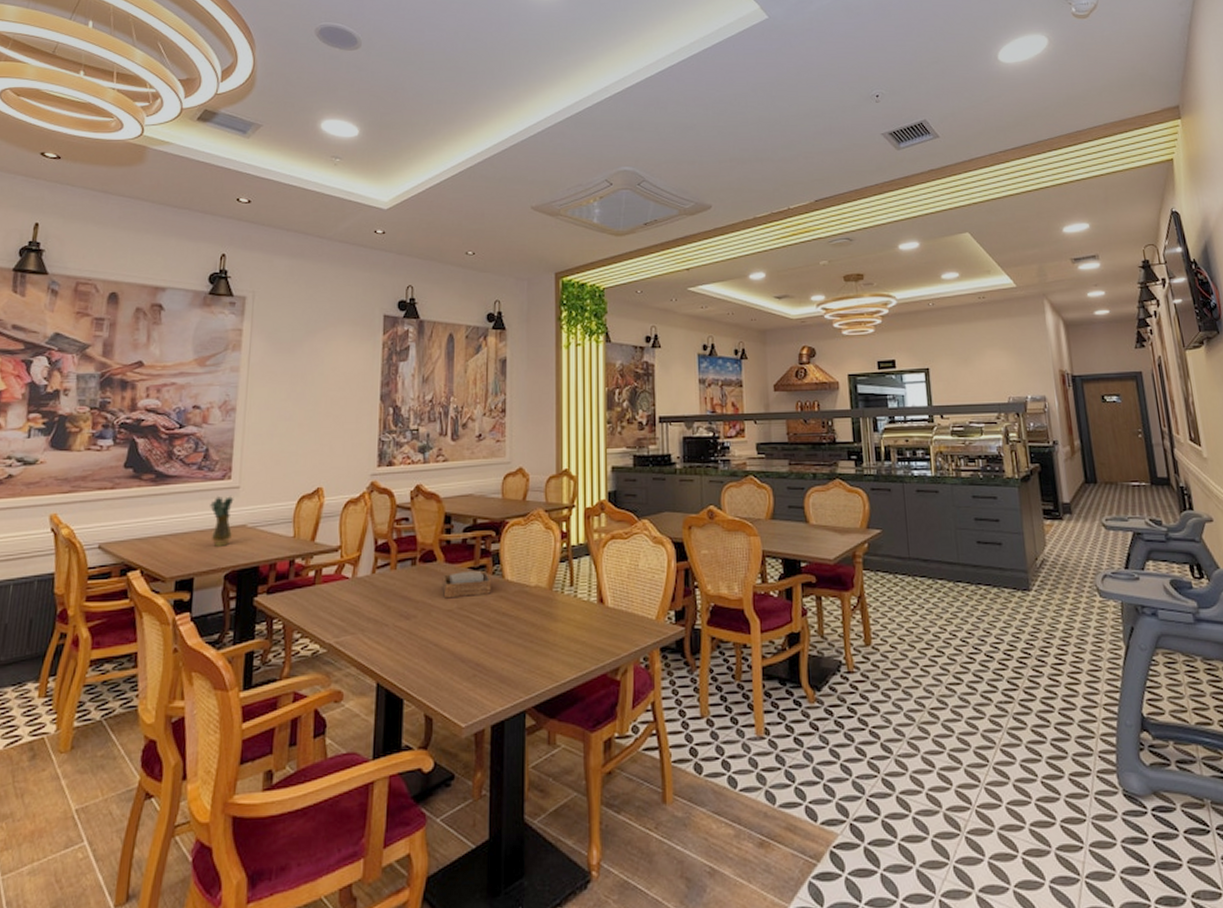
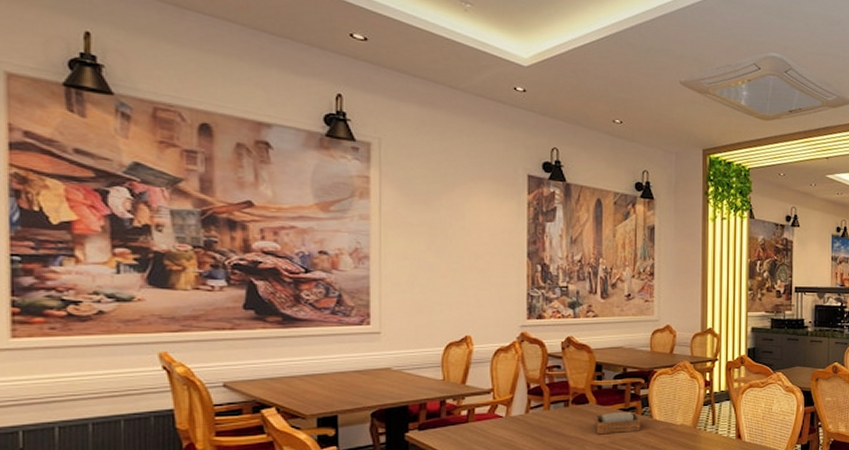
vase: present [210,495,234,546] -> none [349,339,376,387]

